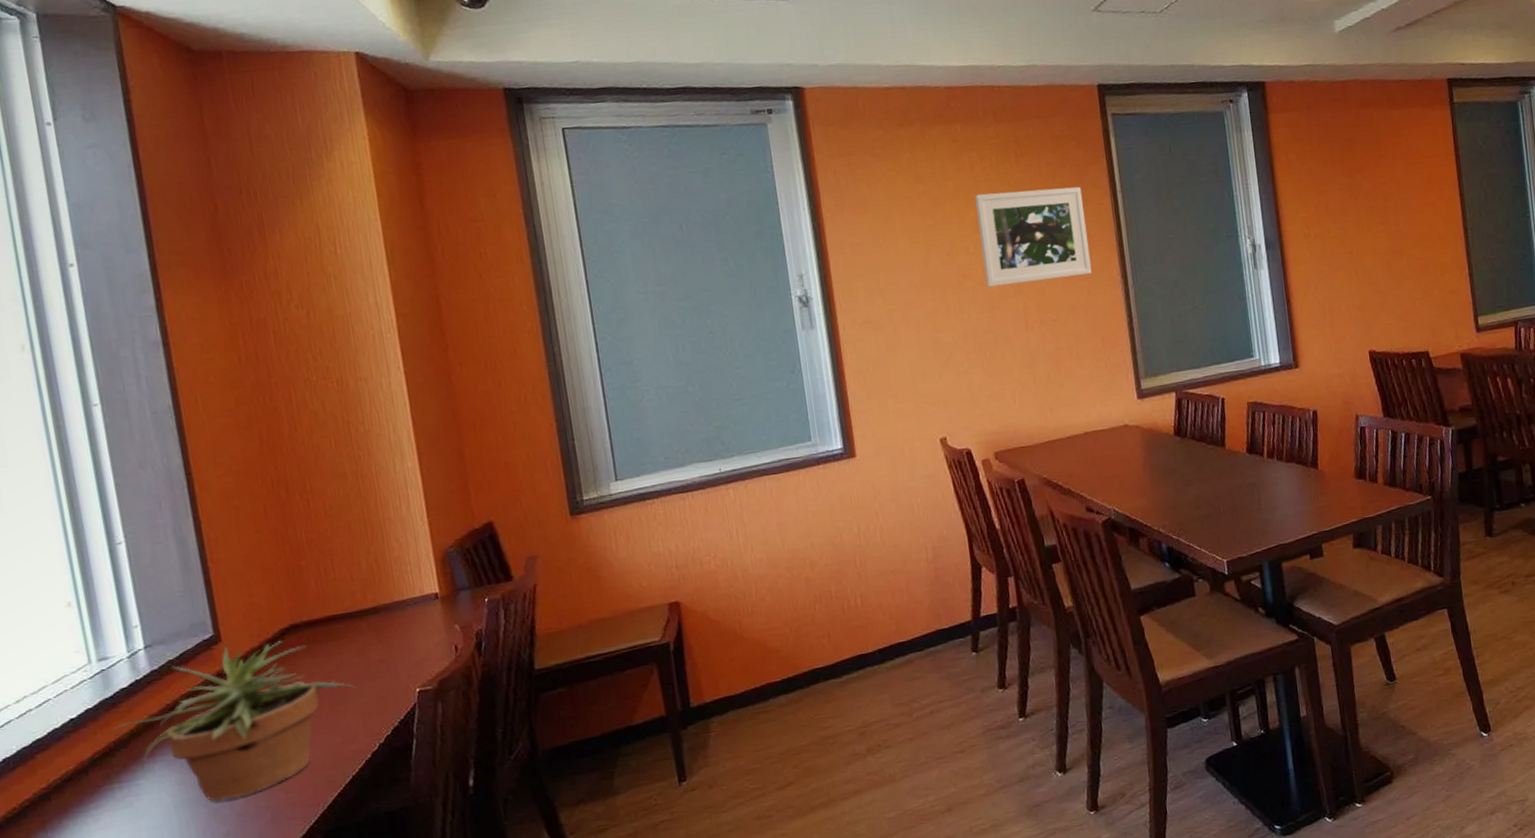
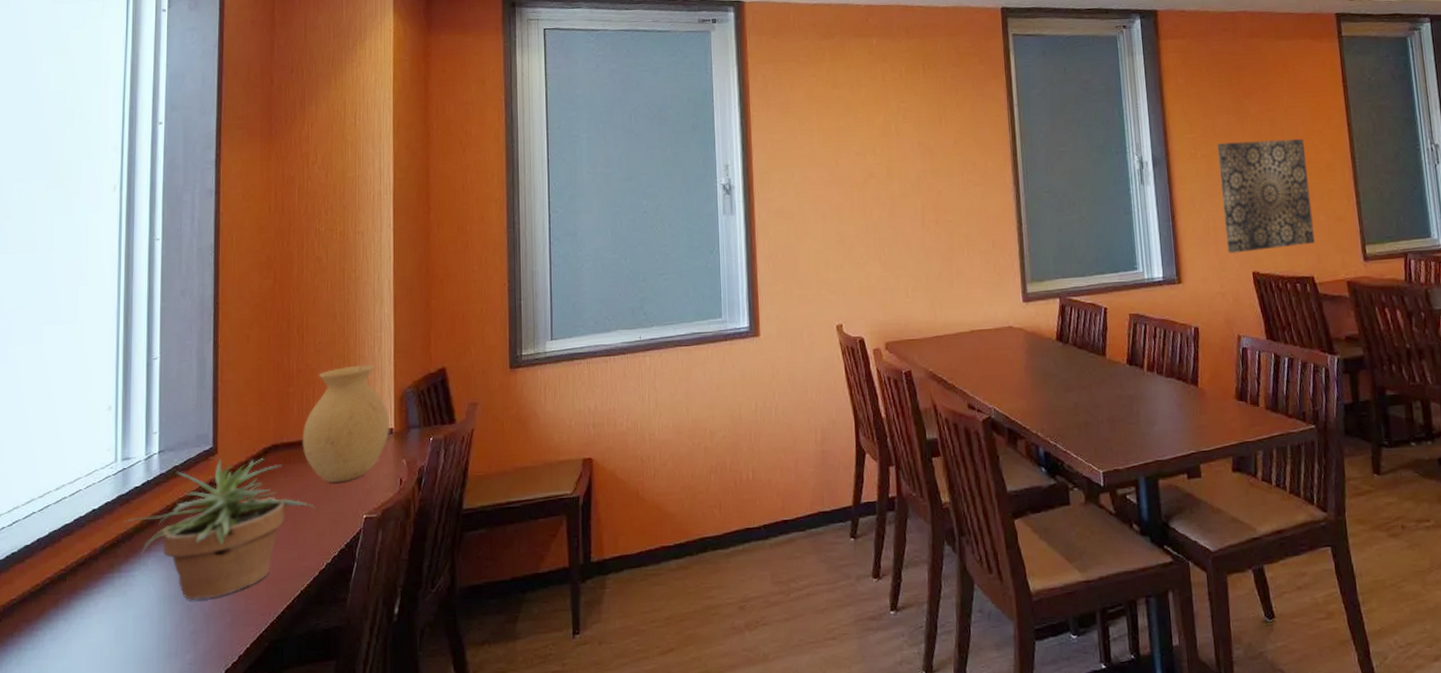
vase: none [326,526,435,659] -> present [302,364,390,483]
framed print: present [975,186,1092,287] -> none [885,99,987,187]
wall art: none [1330,211,1429,334] -> present [1217,138,1315,253]

